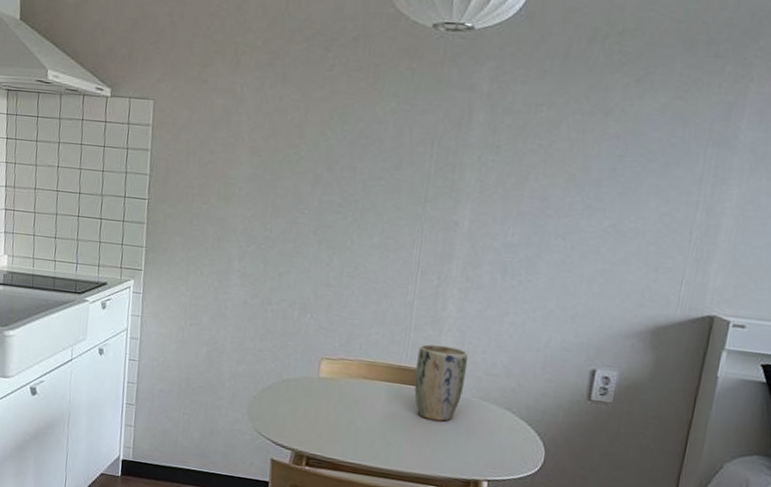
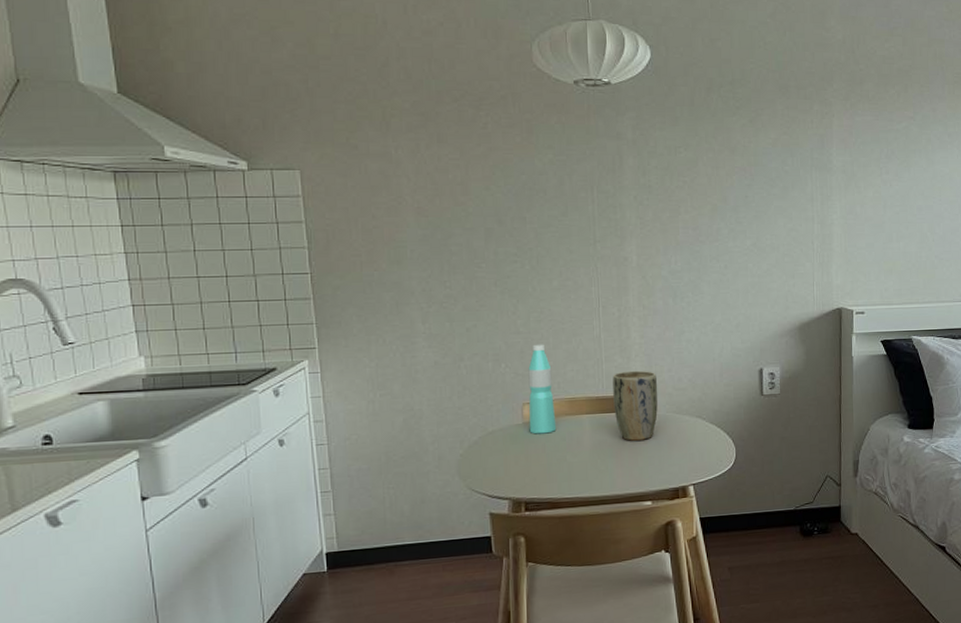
water bottle: none [323,300,357,393] -> present [528,344,557,434]

